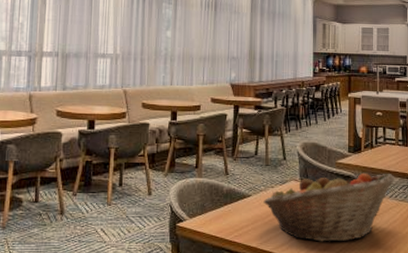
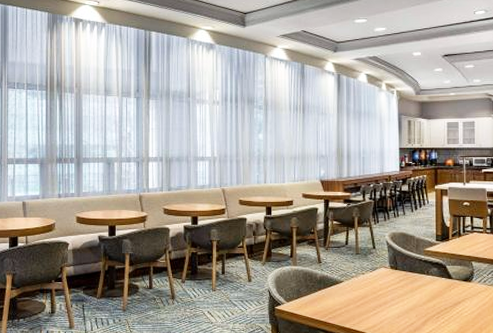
fruit basket: present [263,173,395,242] -> none [355,259,484,324]

